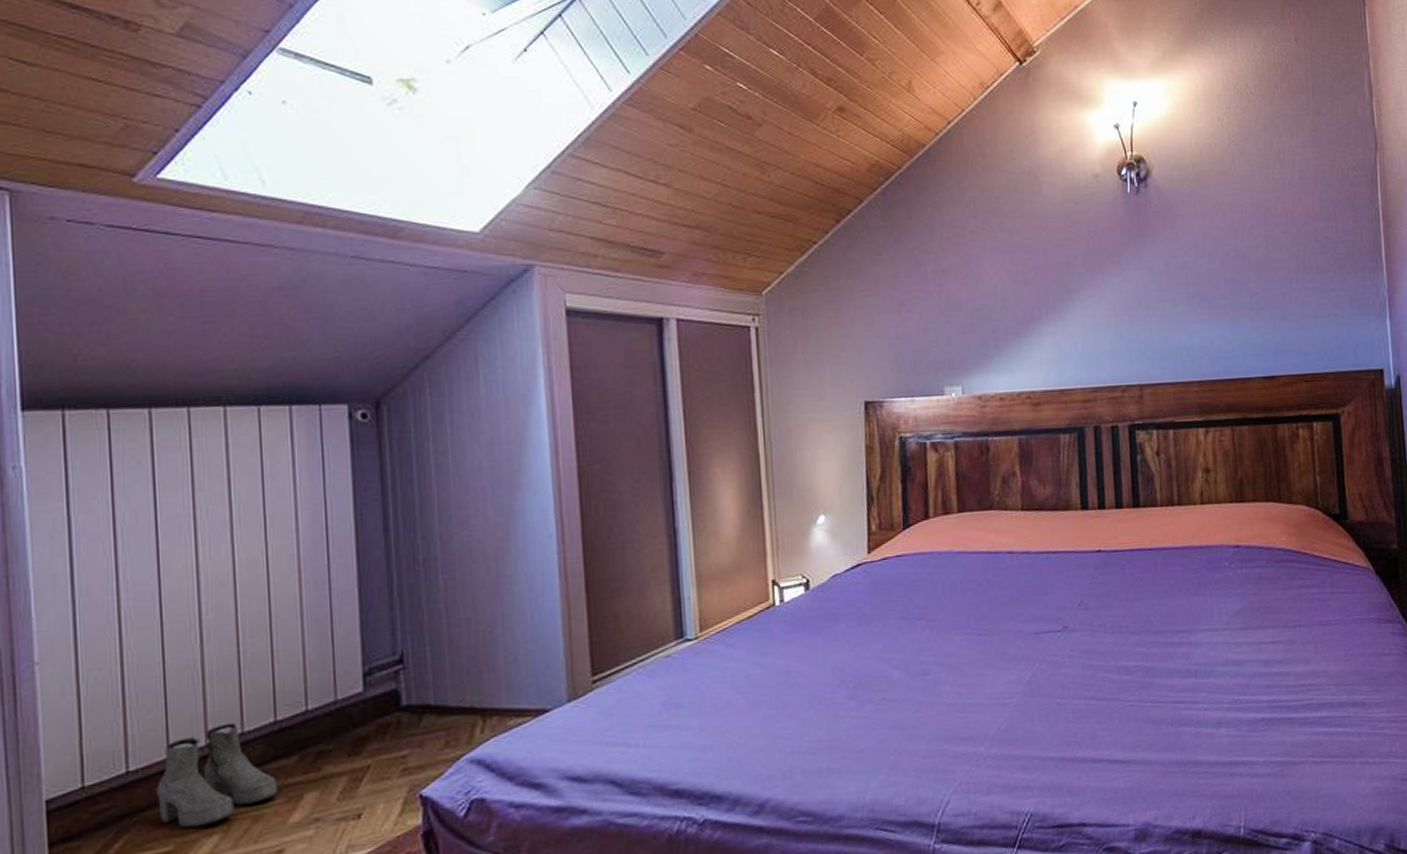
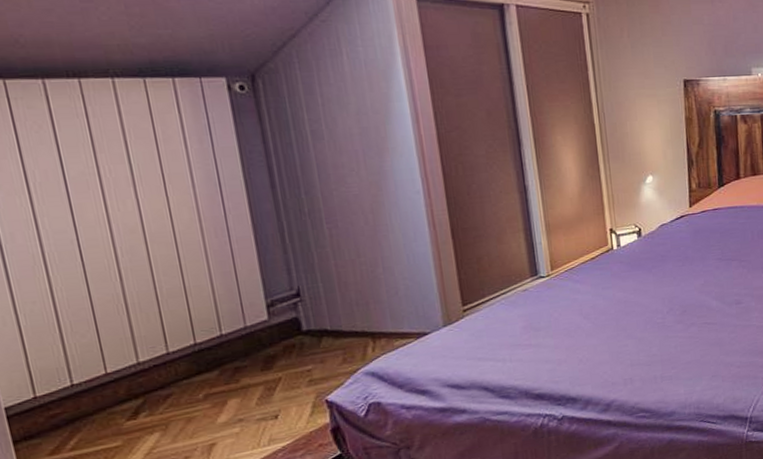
boots: present [157,722,279,829] -> none [99,345,206,428]

